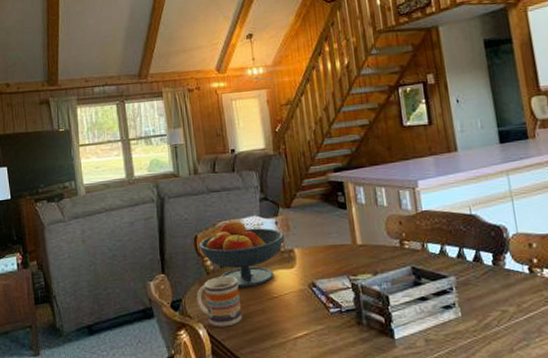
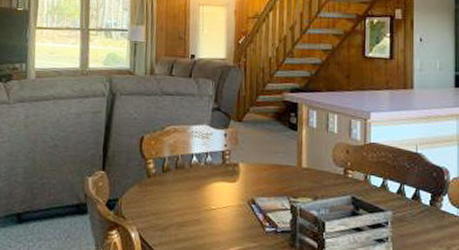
mug: present [196,276,243,327] -> none [133,181,179,233]
fruit bowl: present [198,221,285,288] -> none [143,126,232,196]

